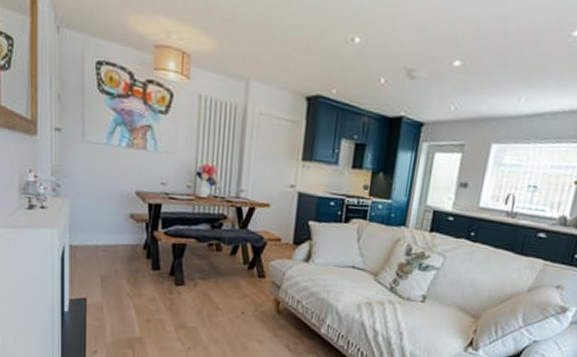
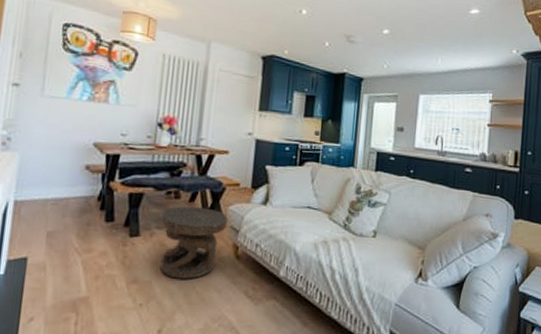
carved stool: none [203,259,270,329] -> present [159,206,229,279]

